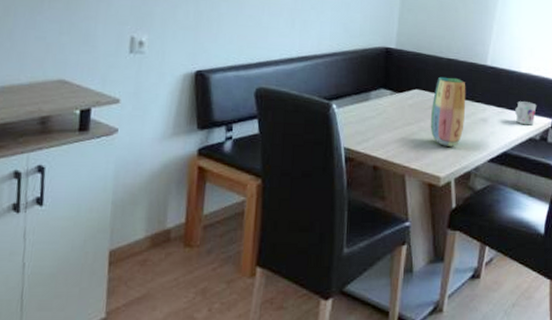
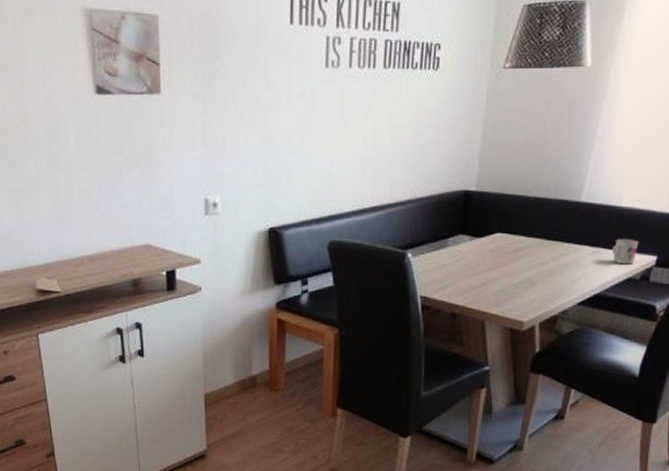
vase: present [430,76,466,147] -> none [513,217,556,291]

